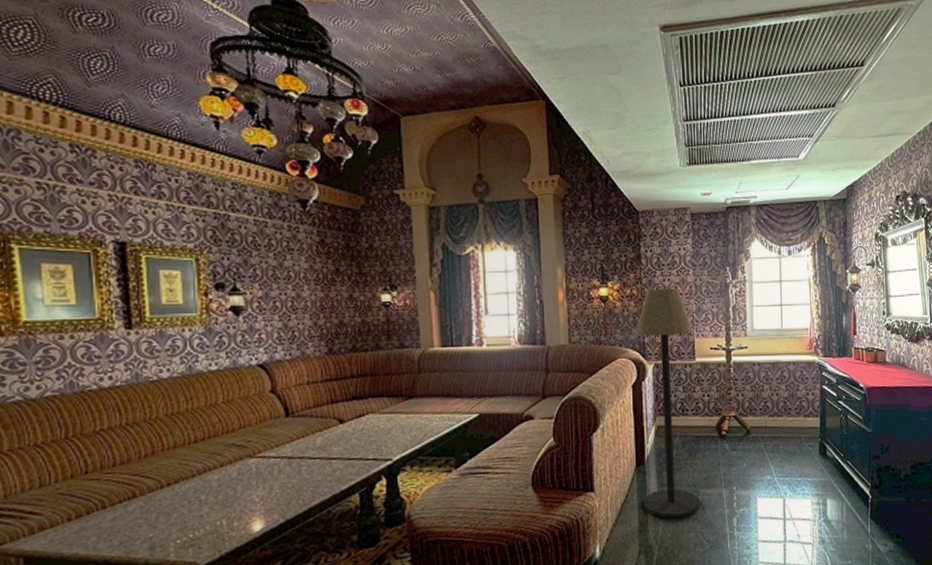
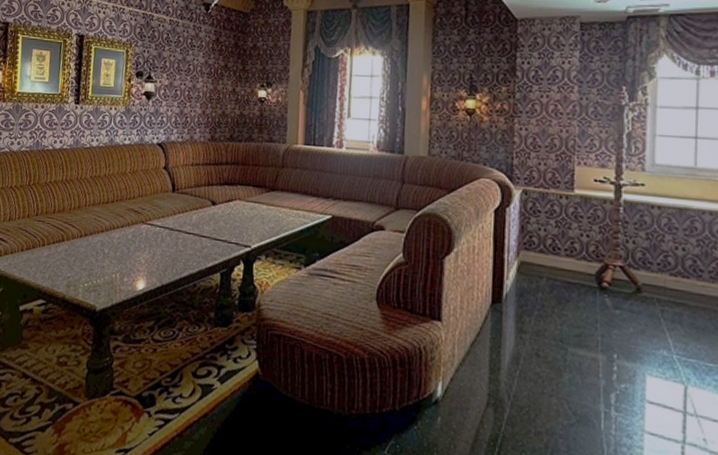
floor lamp: present [635,287,700,519] -> none [496,105,575,376]

